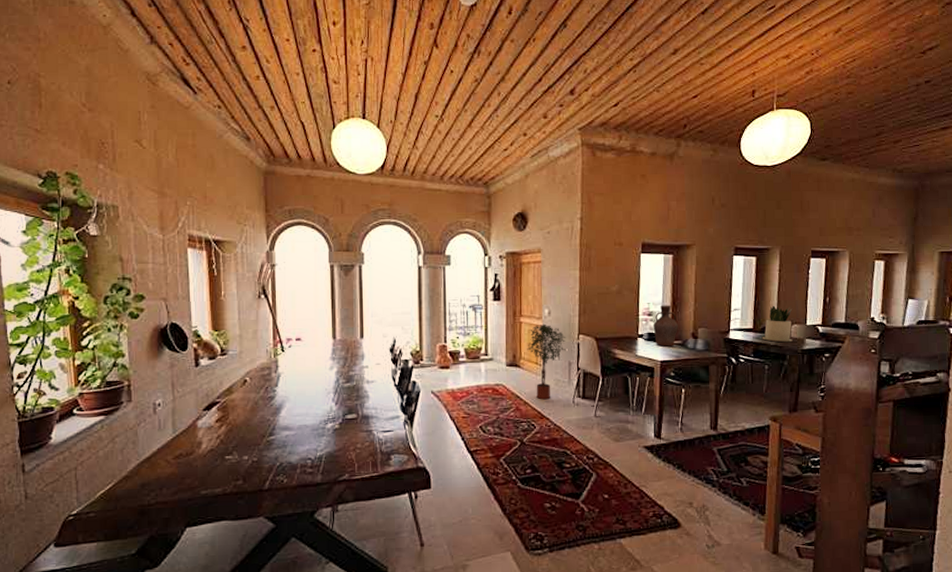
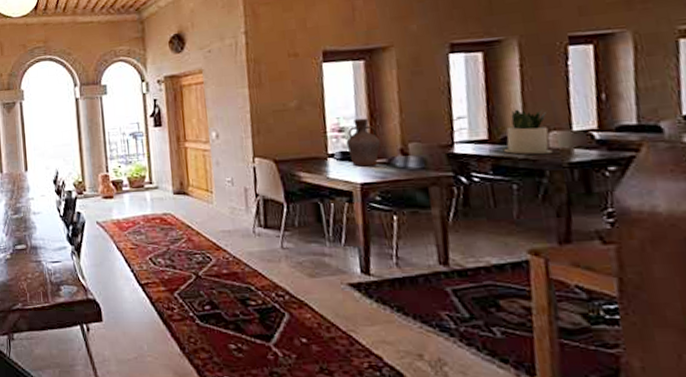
potted tree: present [527,323,566,400] -> none [195,147,239,230]

